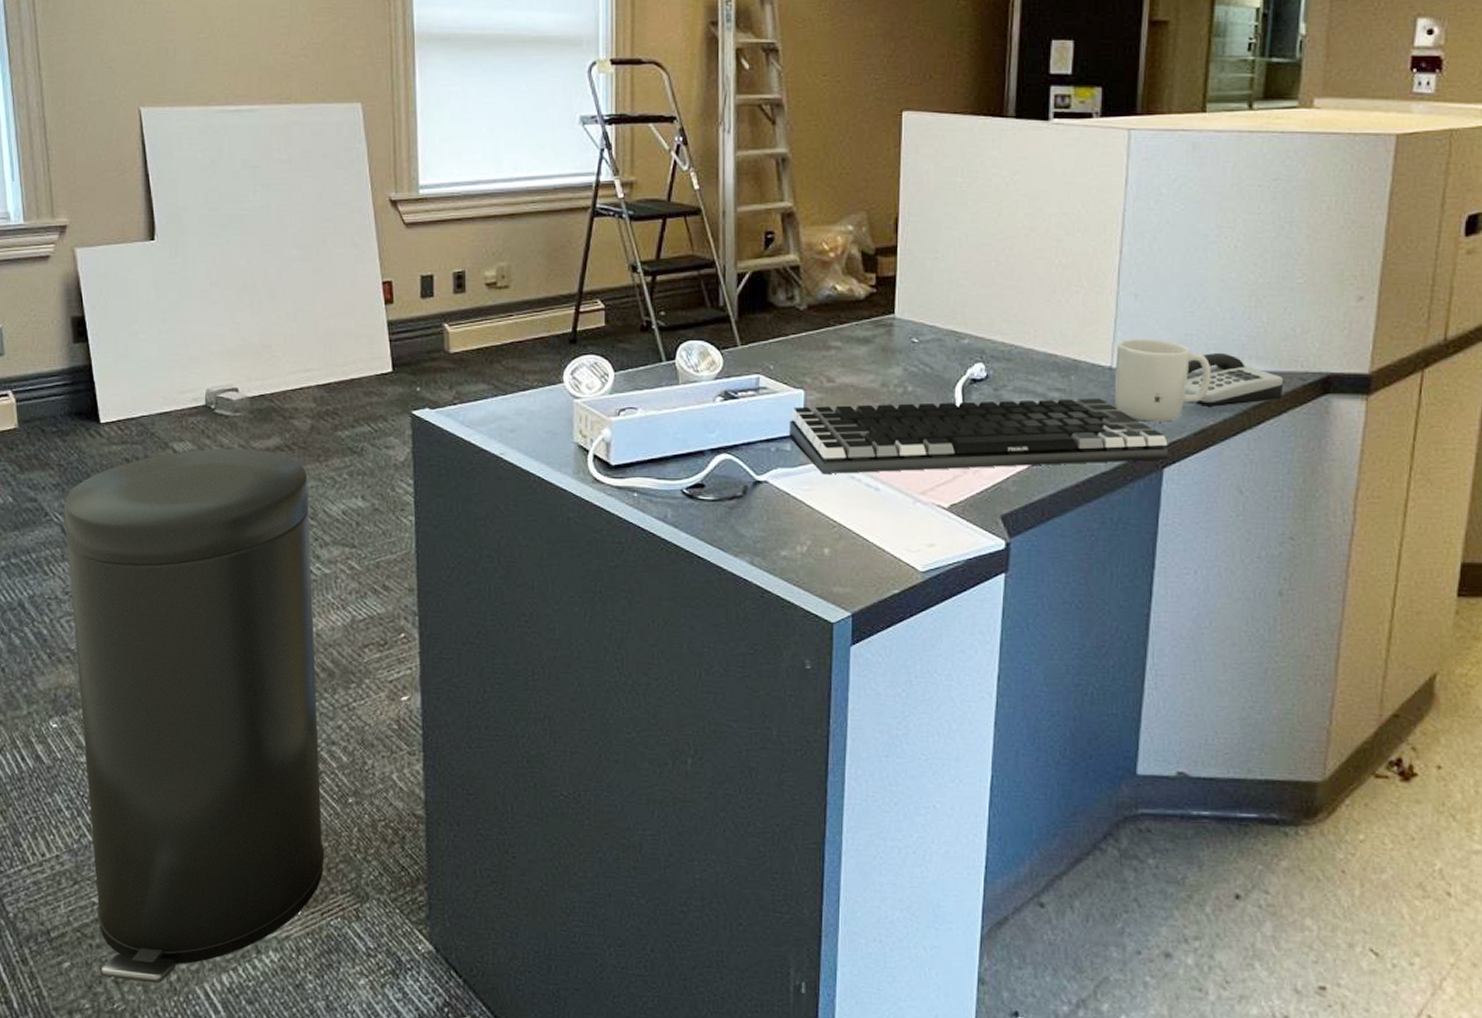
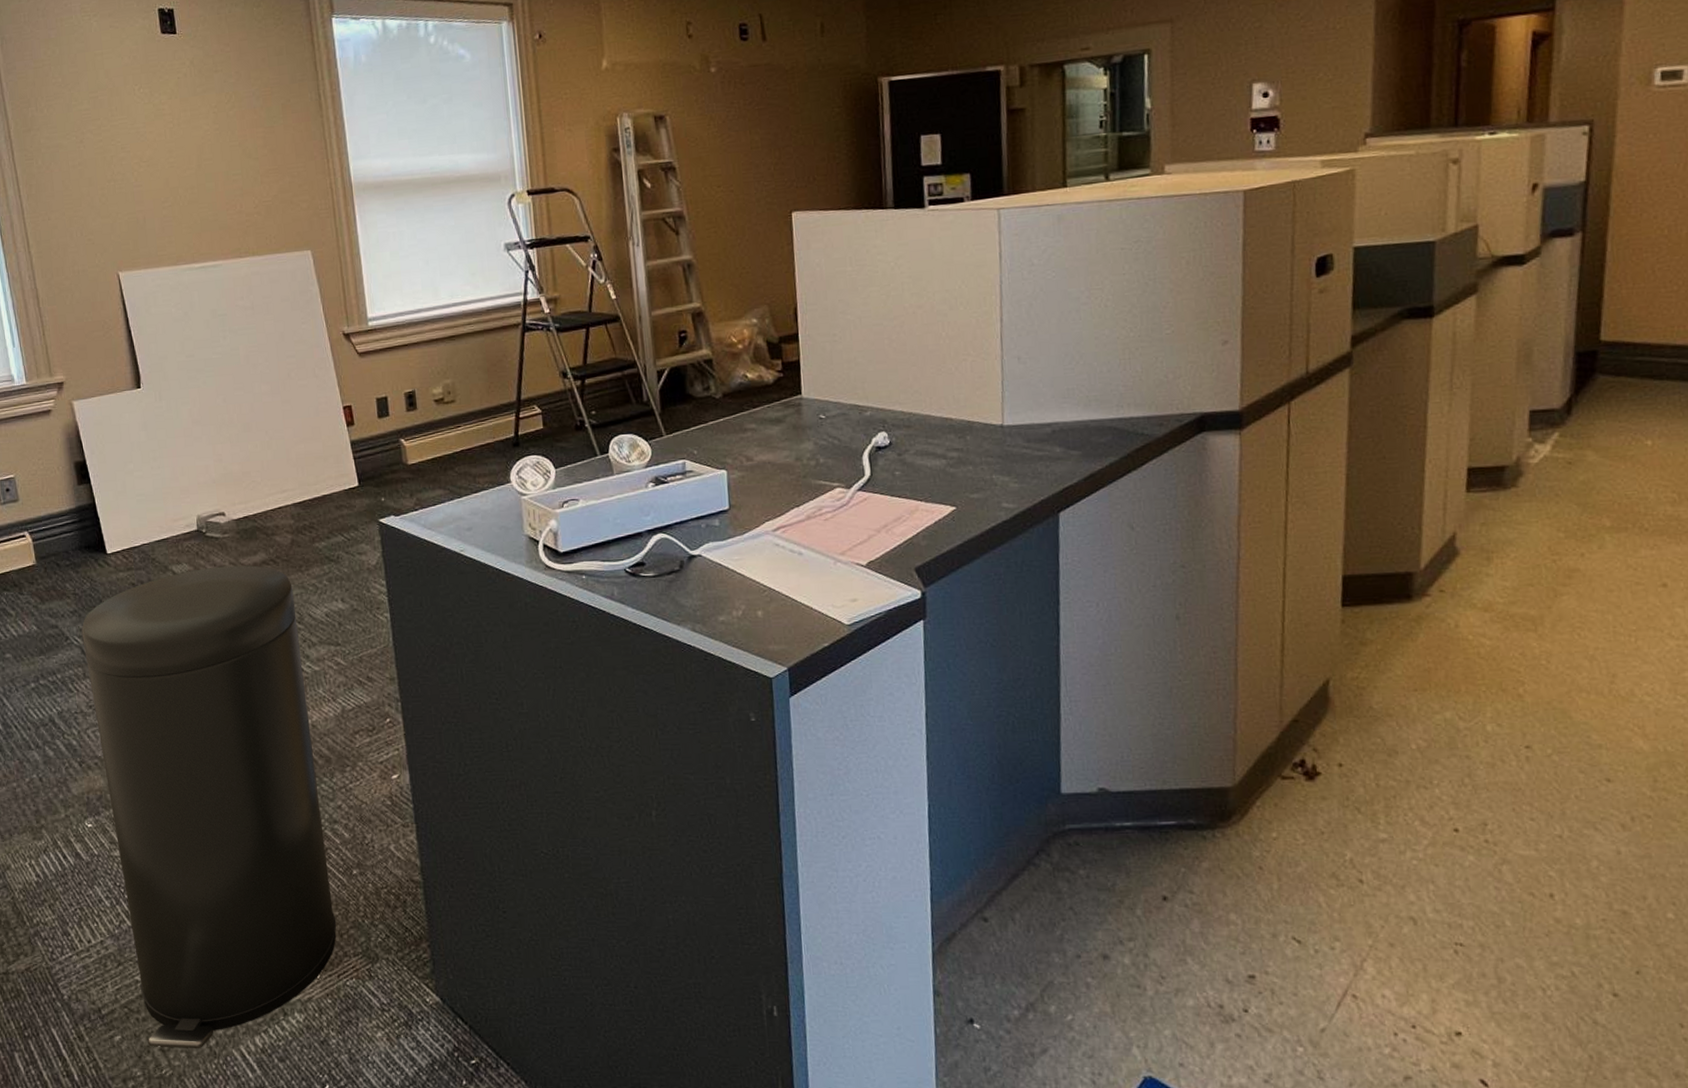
computer keyboard: present [789,398,1168,475] -> none [716,454,1062,545]
mug: present [1114,338,1212,422] -> none [1005,396,1095,472]
telephone: present [1184,352,1284,407] -> none [1071,403,1162,453]

